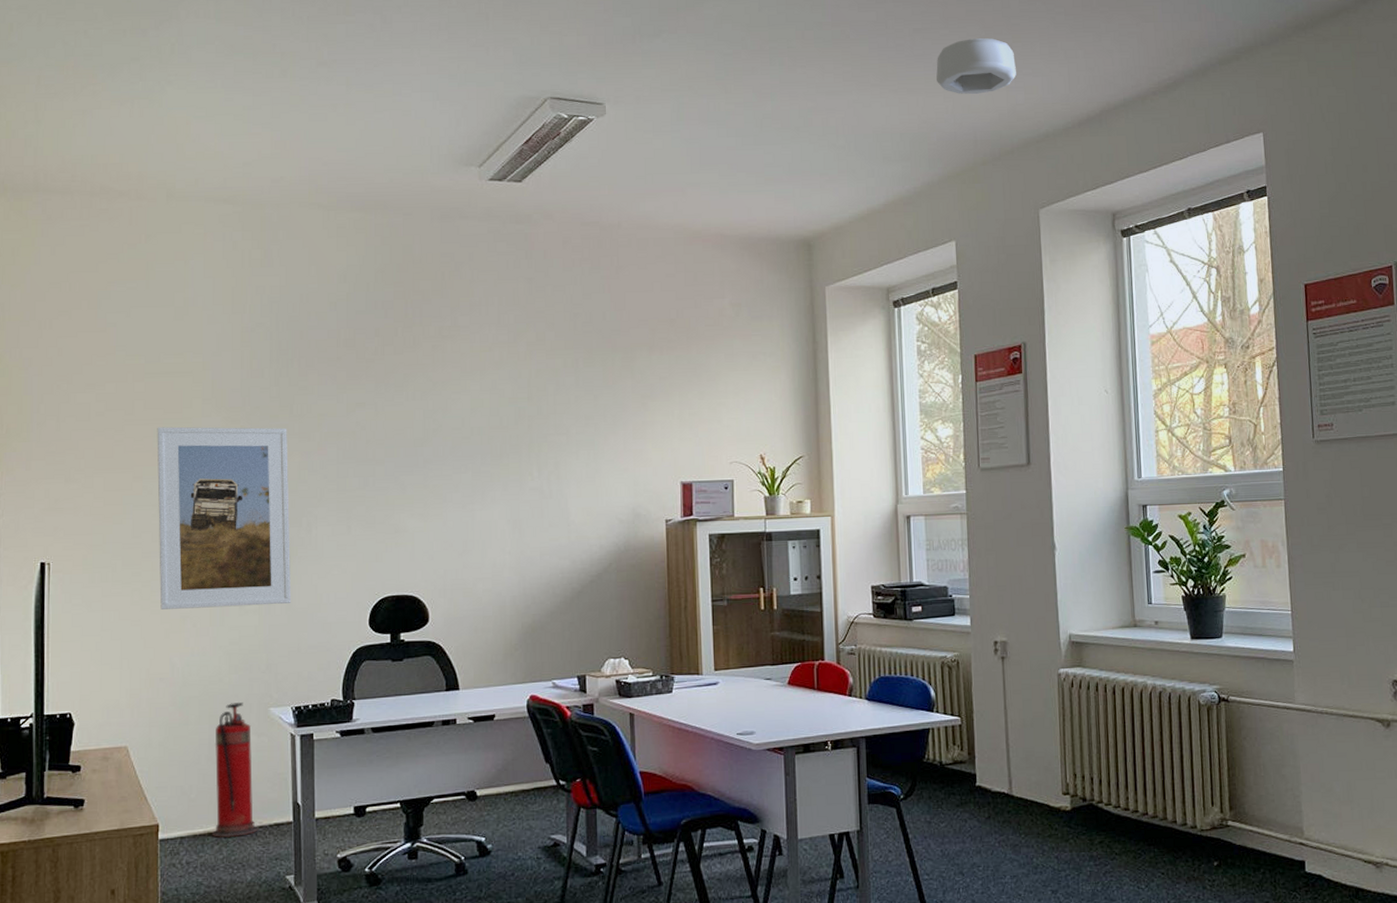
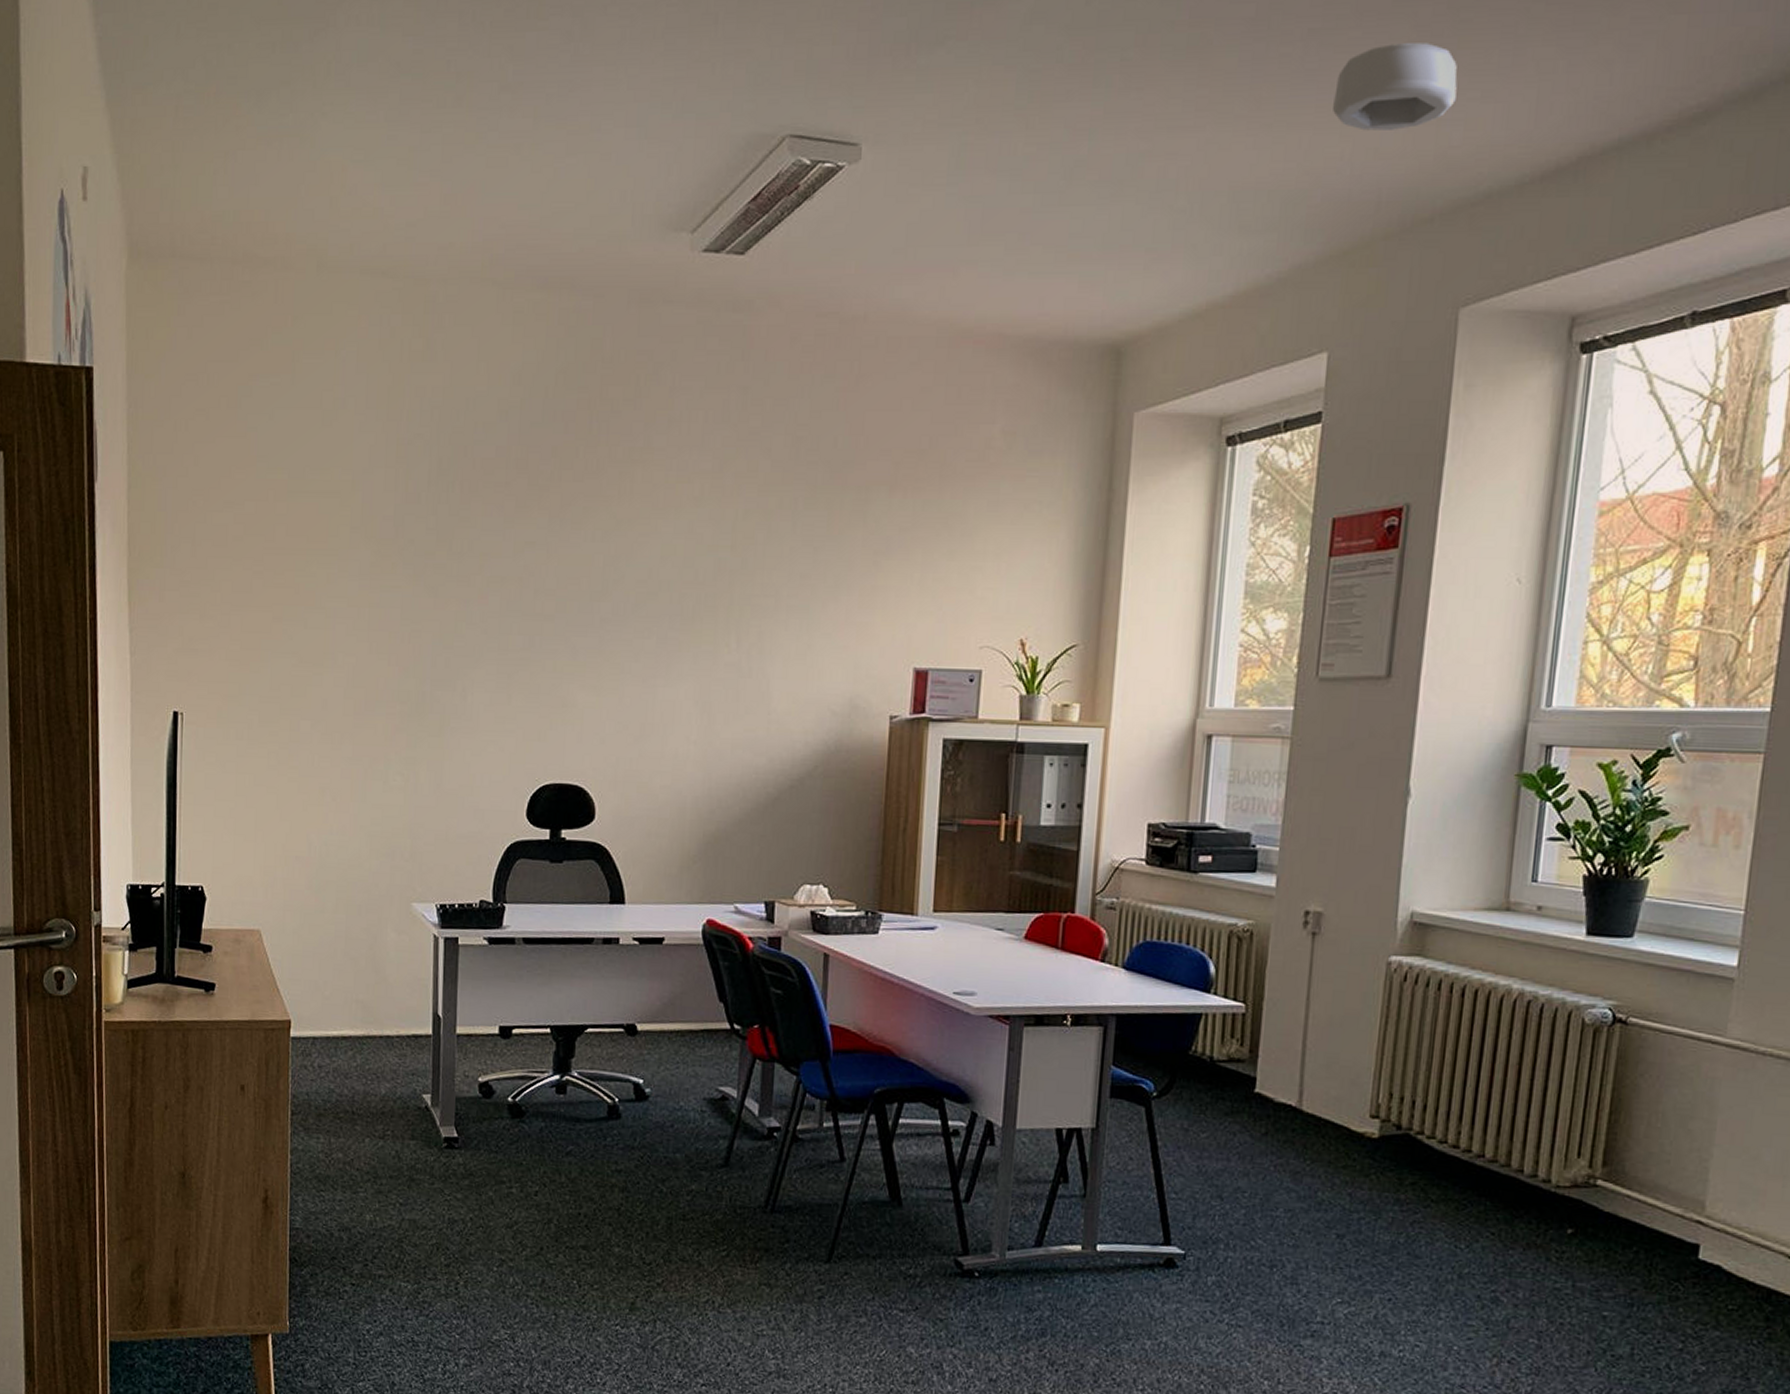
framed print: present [157,426,292,610] -> none [298,559,445,783]
fire extinguisher: present [212,702,258,839] -> none [346,893,395,1045]

